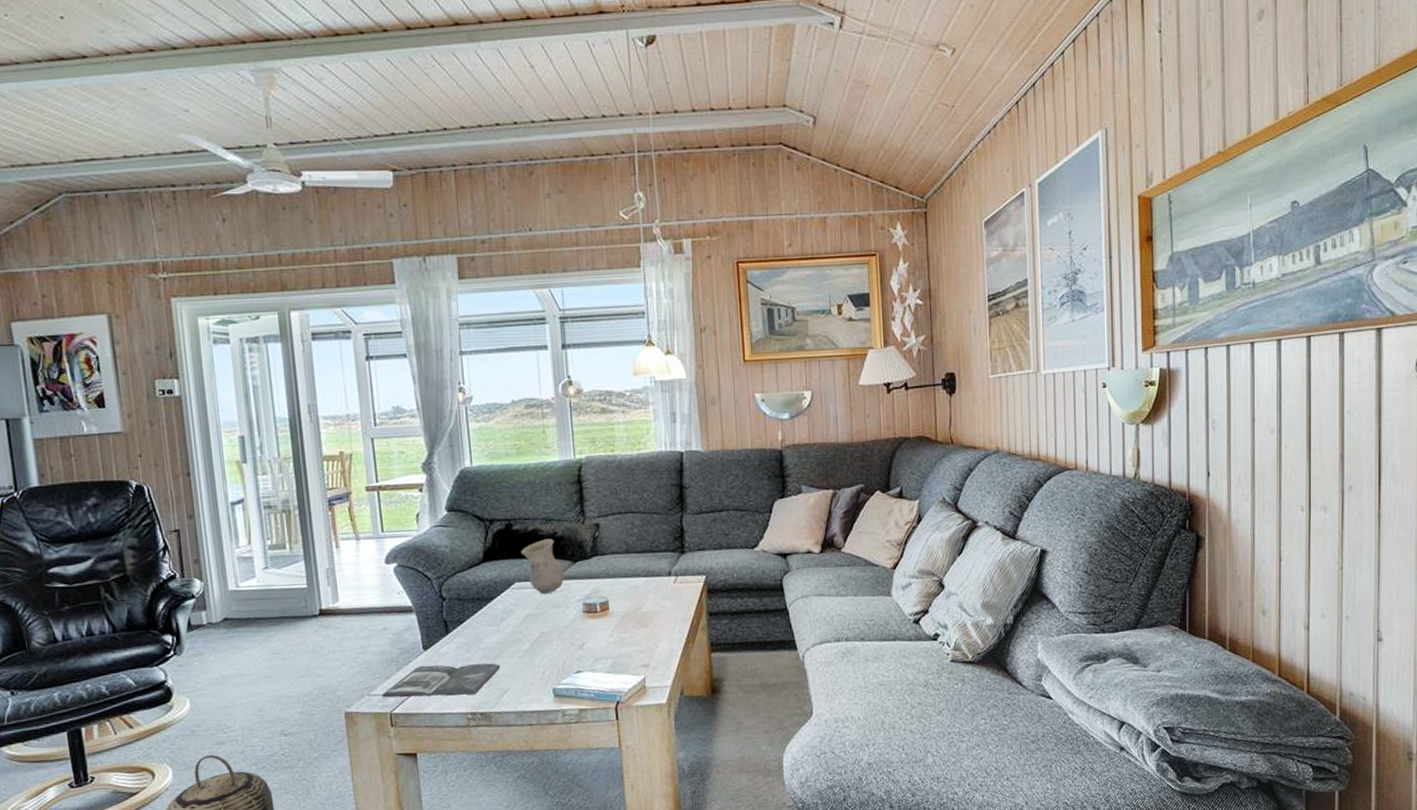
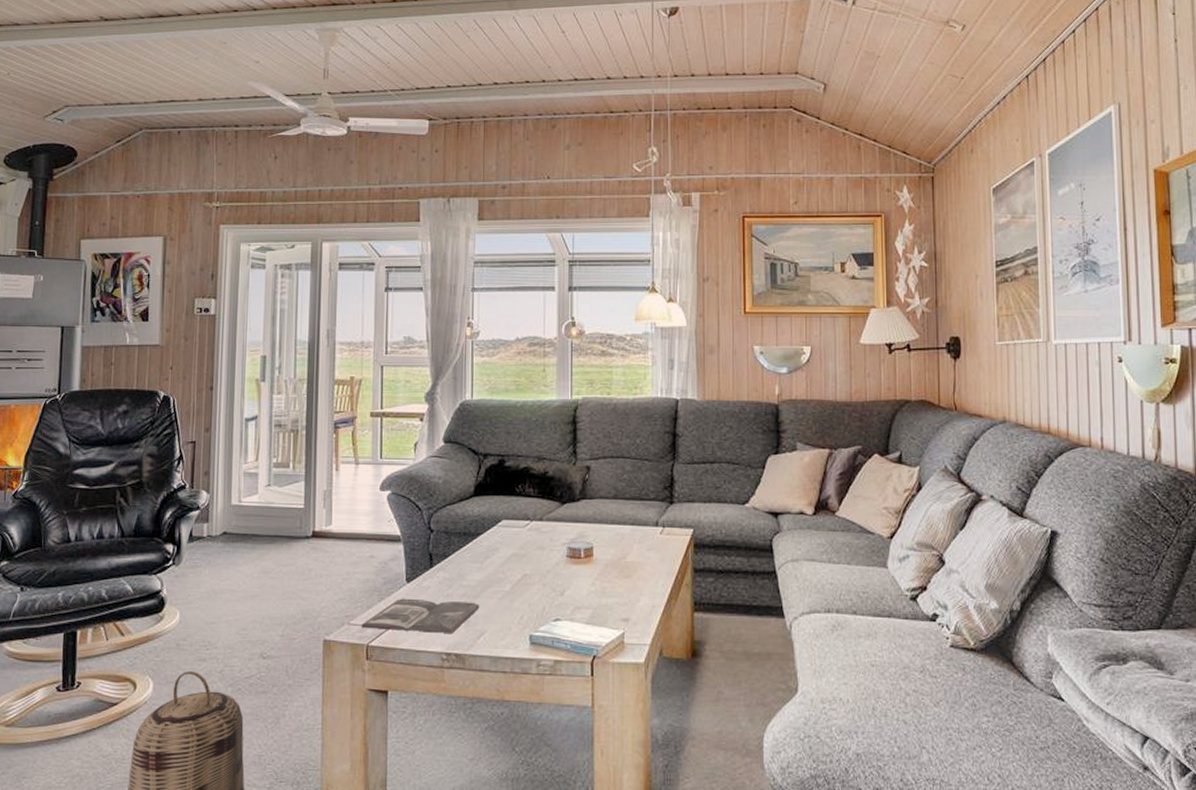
vase: present [521,538,565,594] -> none [511,477,552,534]

